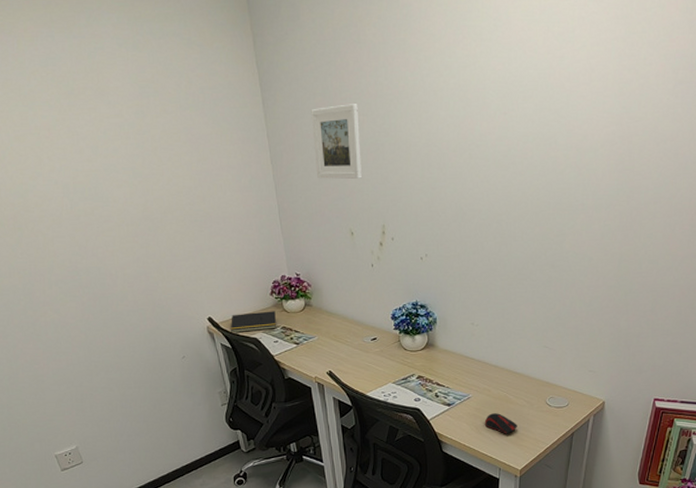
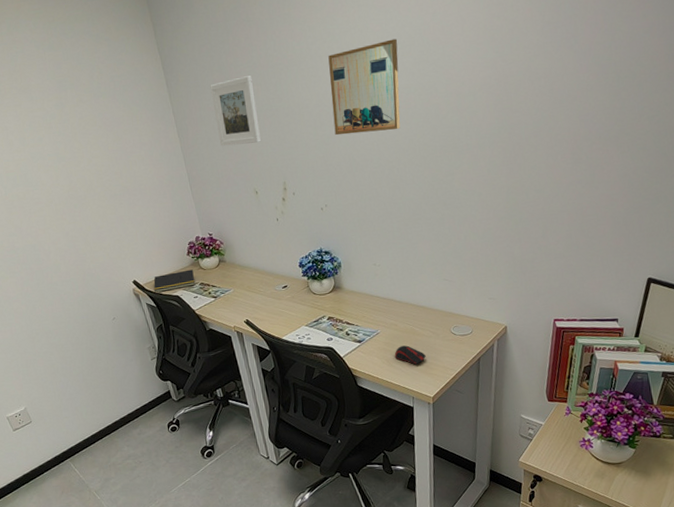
wall art: none [442,81,520,181] -> present [328,39,401,136]

